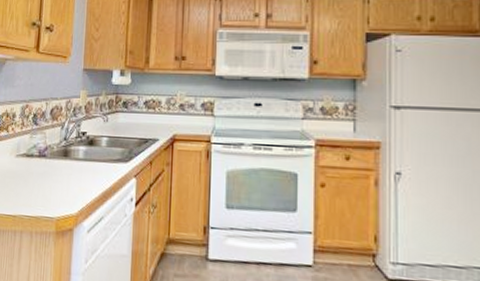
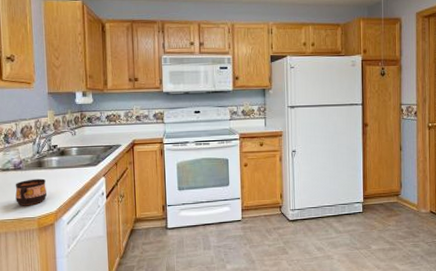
cup: none [36,170,70,202] -> present [15,178,47,206]

